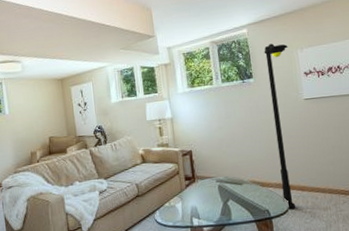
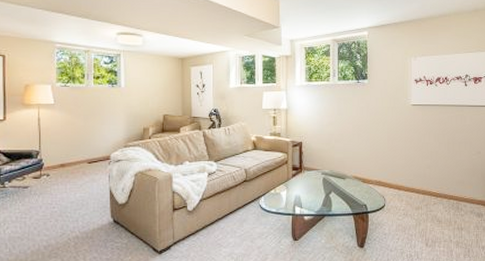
floor lamp: present [264,43,296,209] -> none [381,48,403,205]

